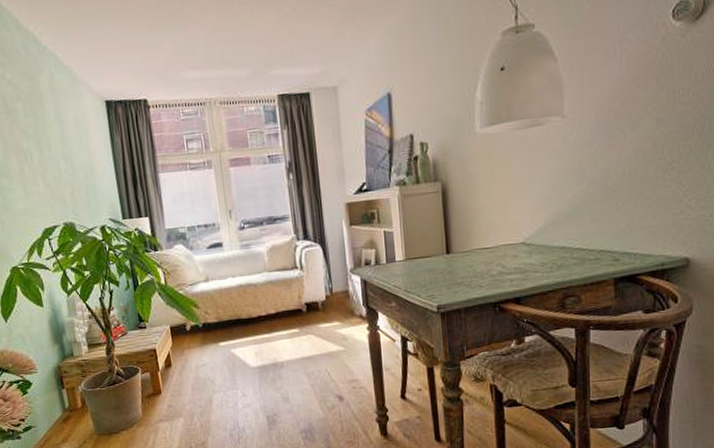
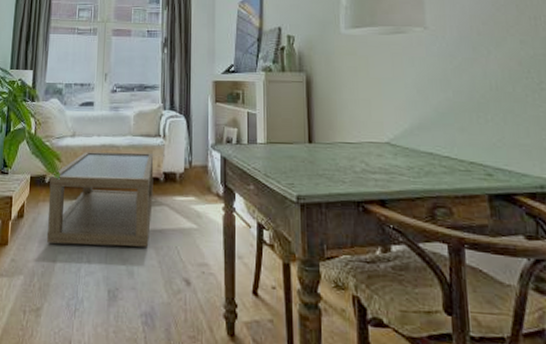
coffee table: none [190,286,300,385] -> present [47,152,154,247]

